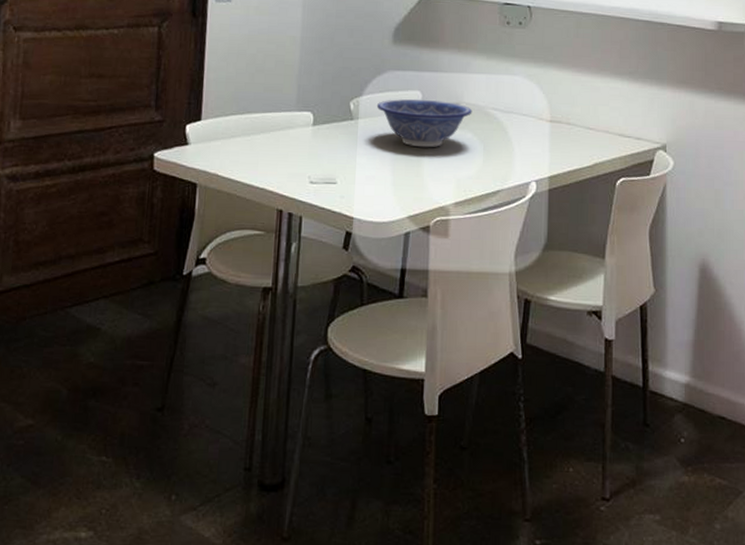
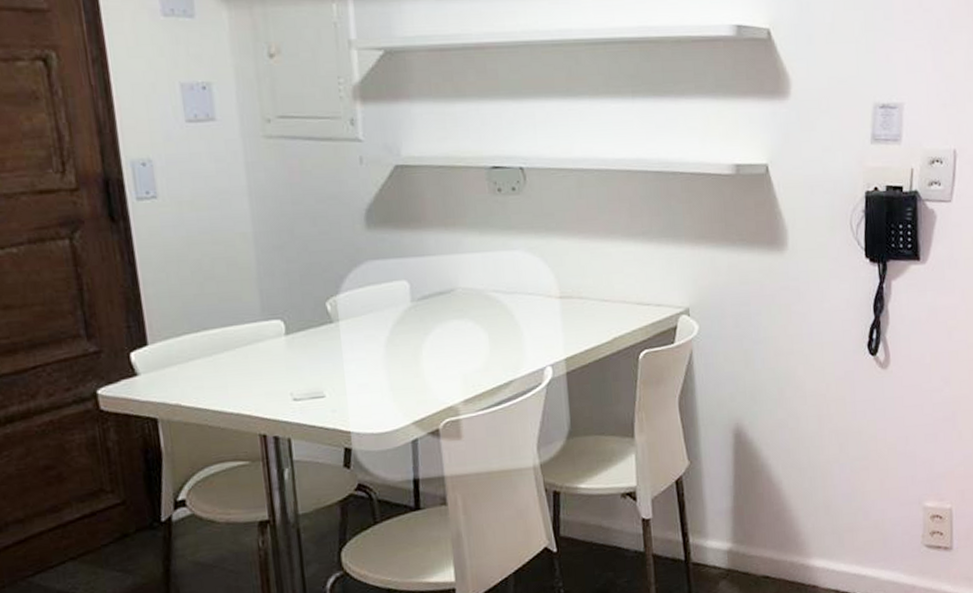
decorative bowl: present [376,99,473,148] -> none [357,289,471,345]

